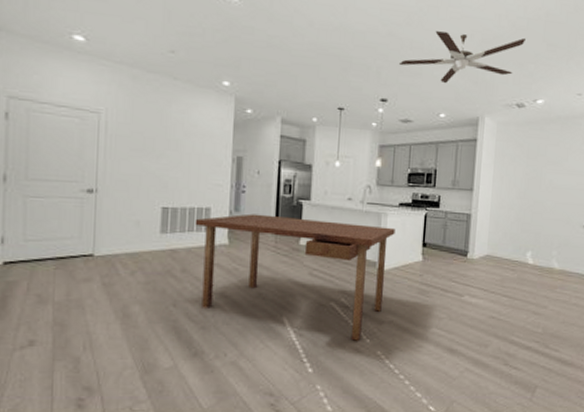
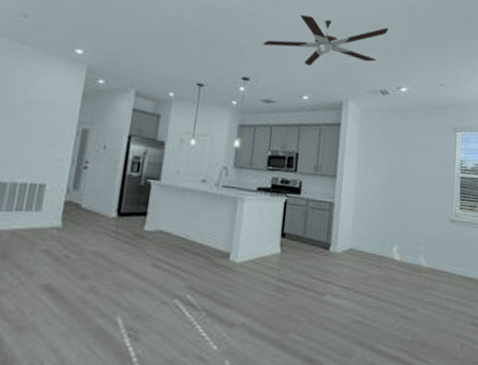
dining table: present [194,214,396,341] -> none [20,192,252,348]

